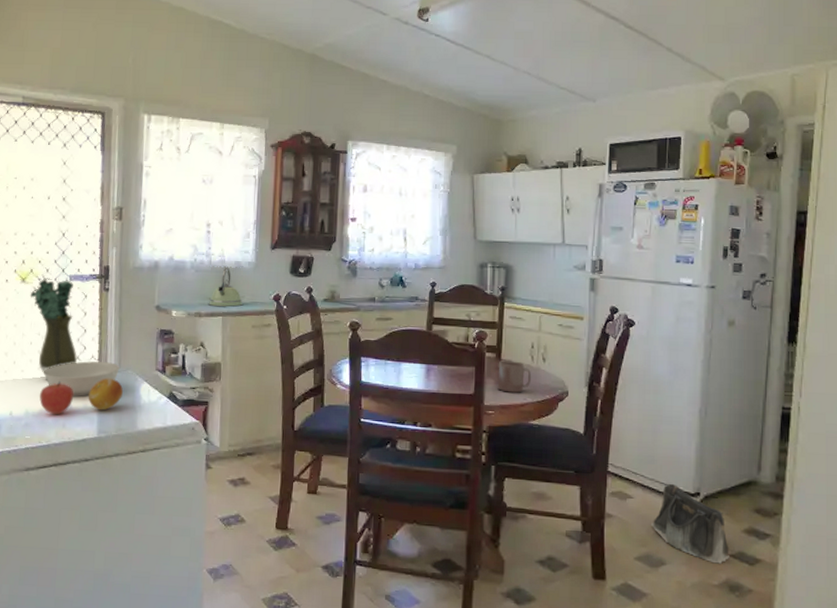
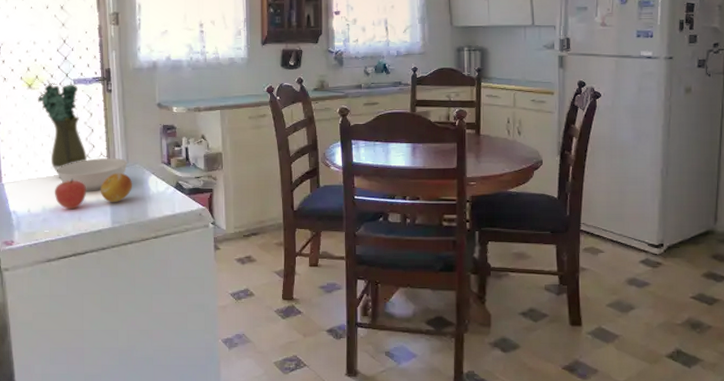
kettle: present [209,266,243,308] -> none [207,63,238,101]
mug: present [496,360,532,394] -> none [477,136,509,166]
saddlebag: present [650,483,731,564] -> none [620,237,692,305]

